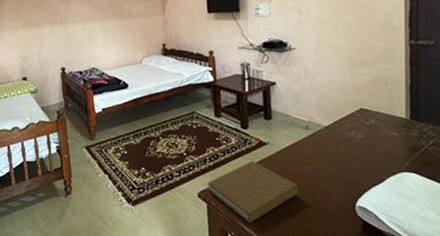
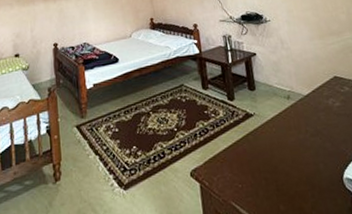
book: present [208,161,299,223] -> none [199,134,289,203]

